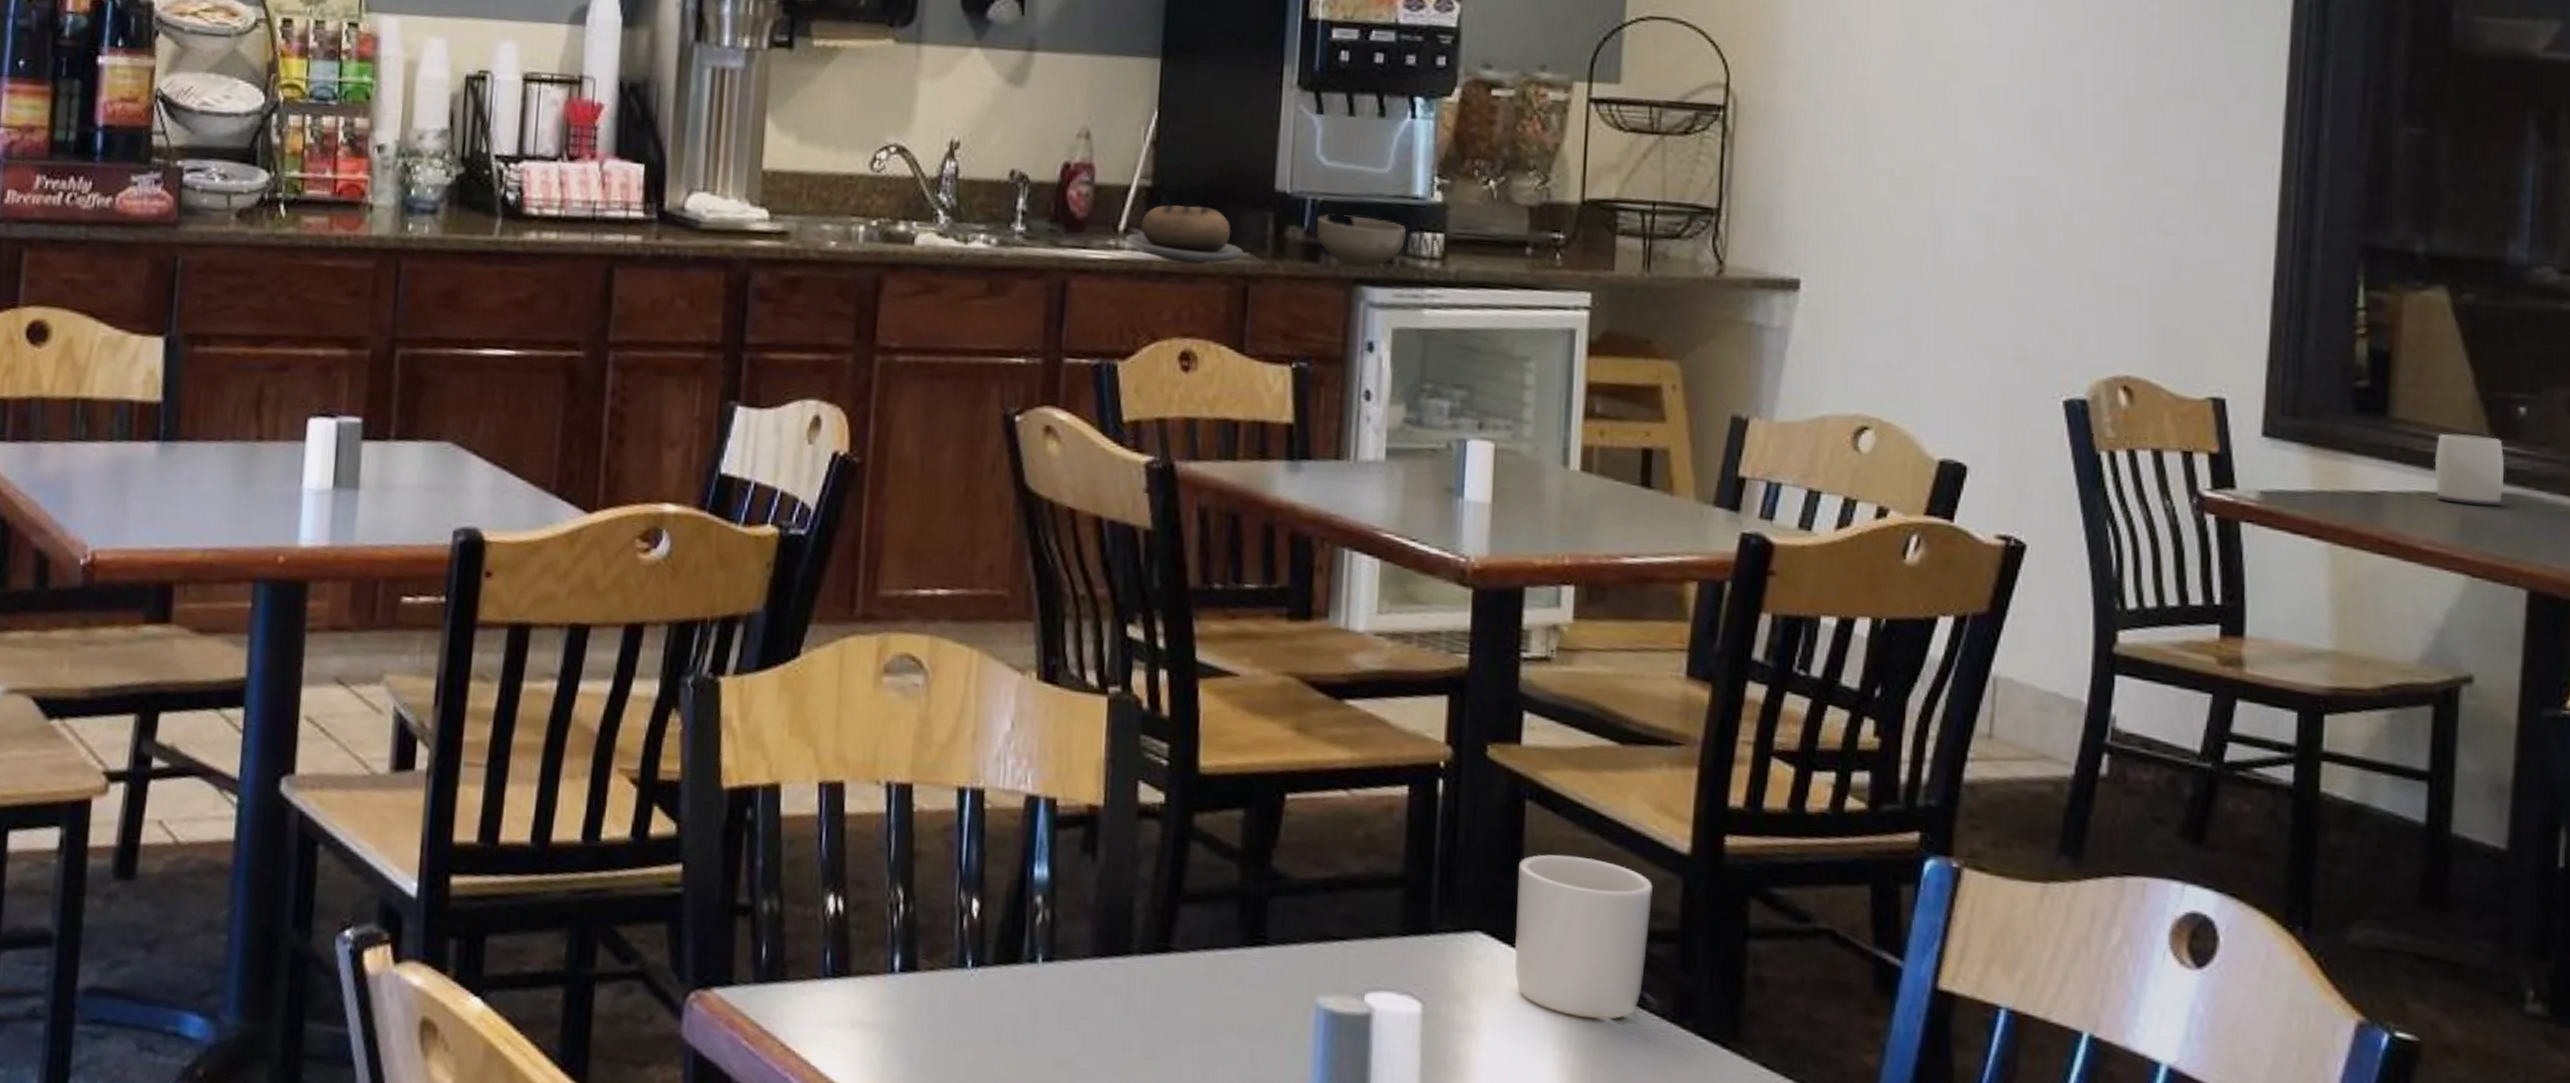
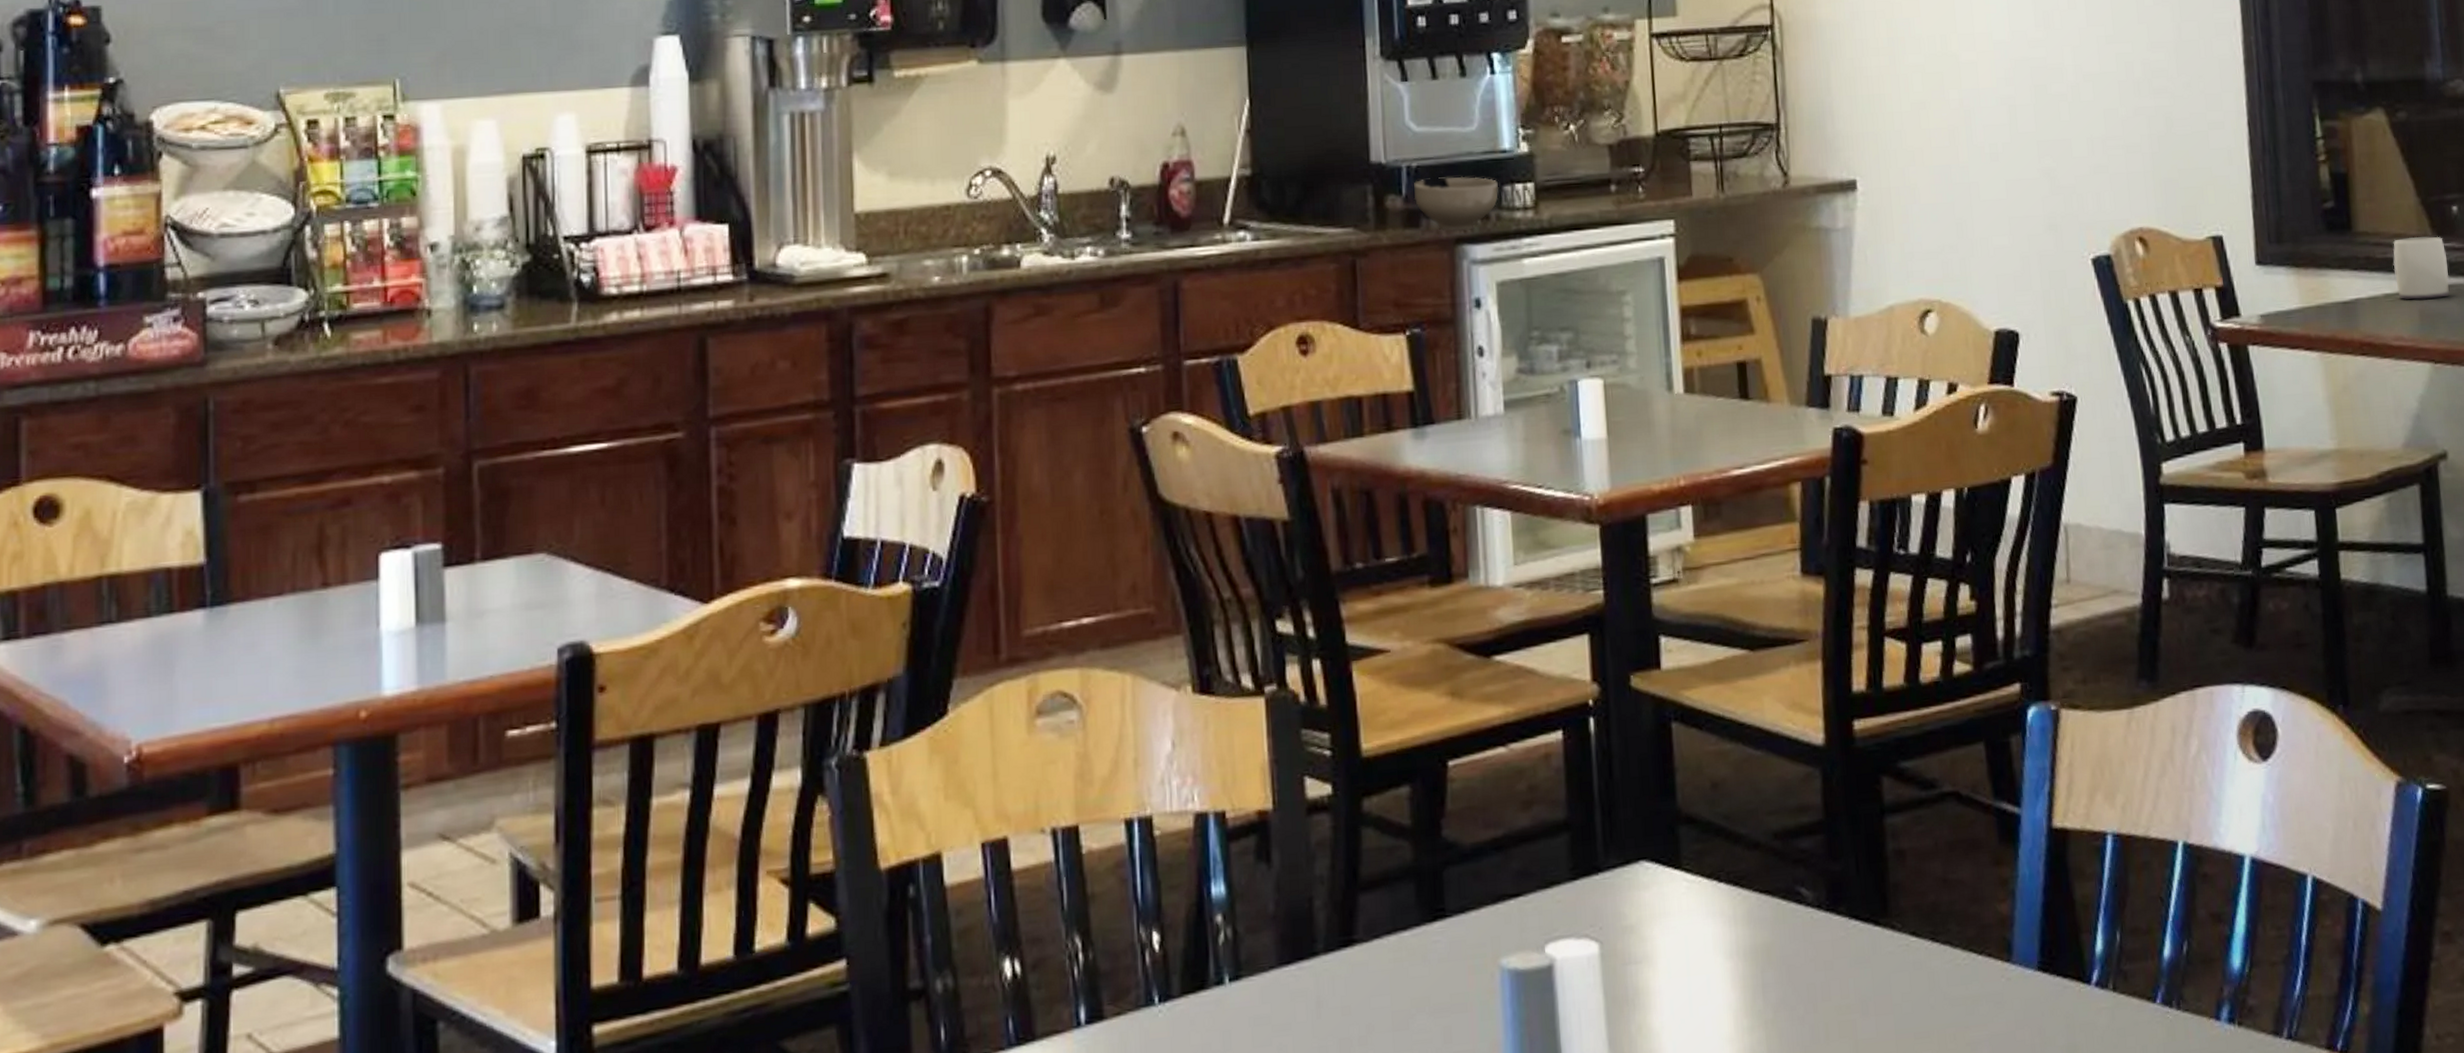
bread: present [1125,205,1244,265] -> none [1231,188,1347,249]
mug: present [1514,854,1653,1020] -> none [1672,767,1797,925]

